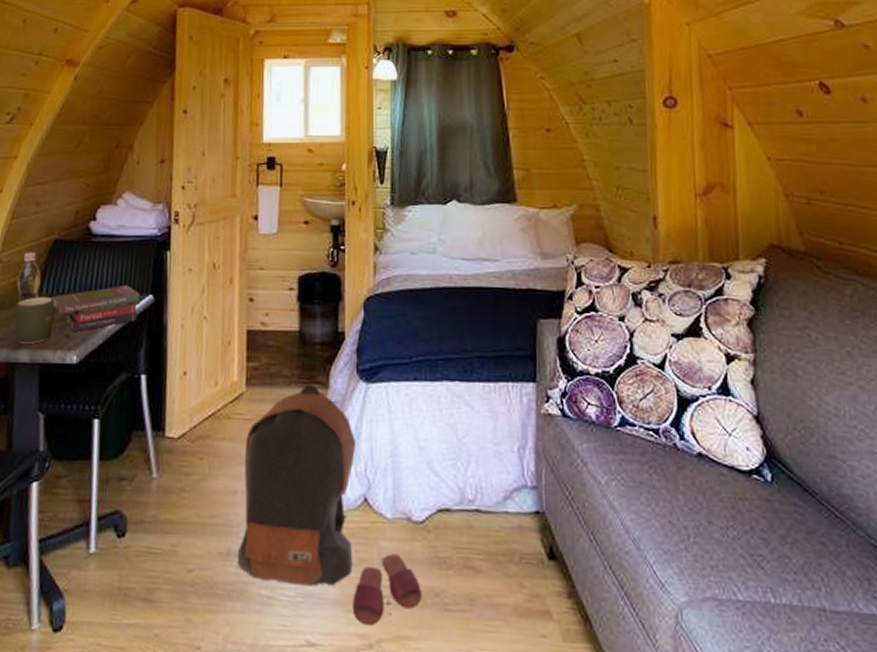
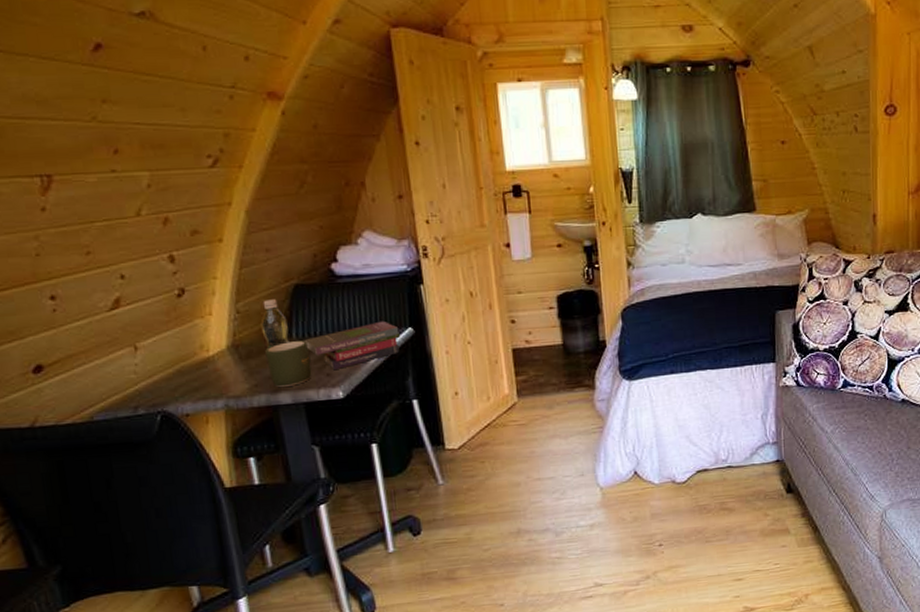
backpack: present [236,384,355,587] -> none [523,388,629,547]
slippers: present [352,553,421,626] -> none [630,509,687,564]

